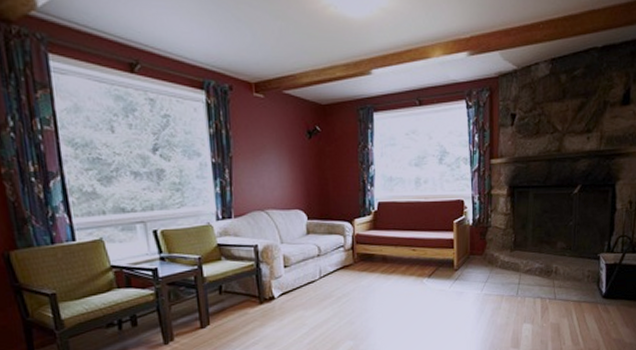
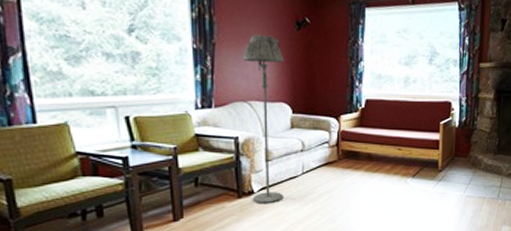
floor lamp: none [258,146,303,309] -> present [242,35,284,203]

